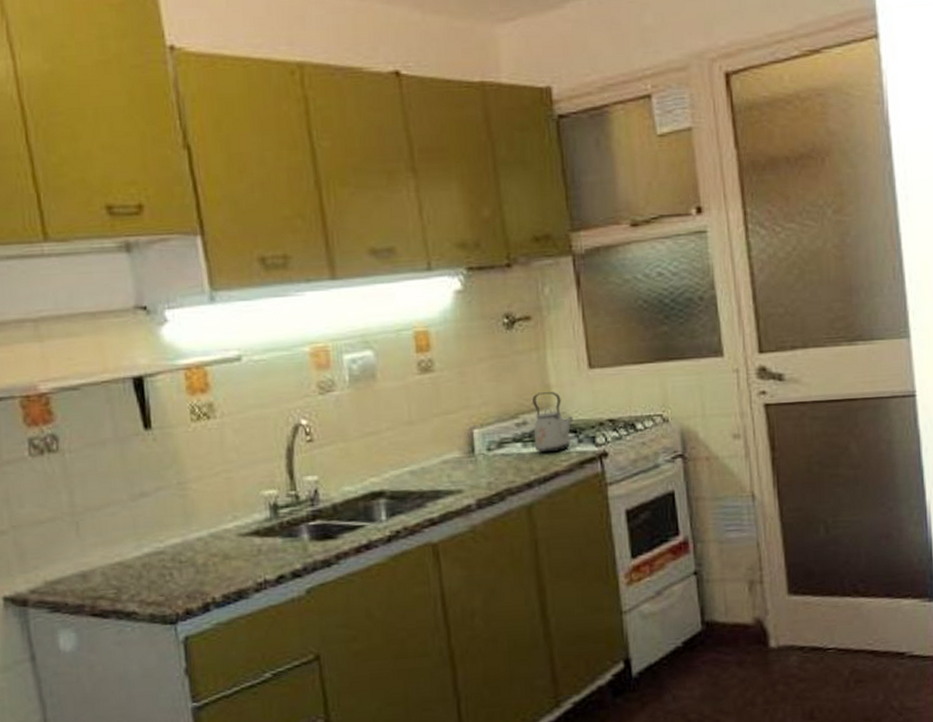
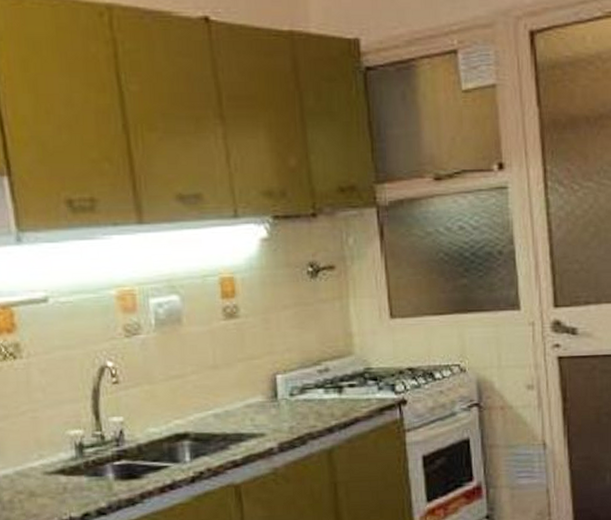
kettle: present [533,392,574,453] -> none [335,340,374,400]

